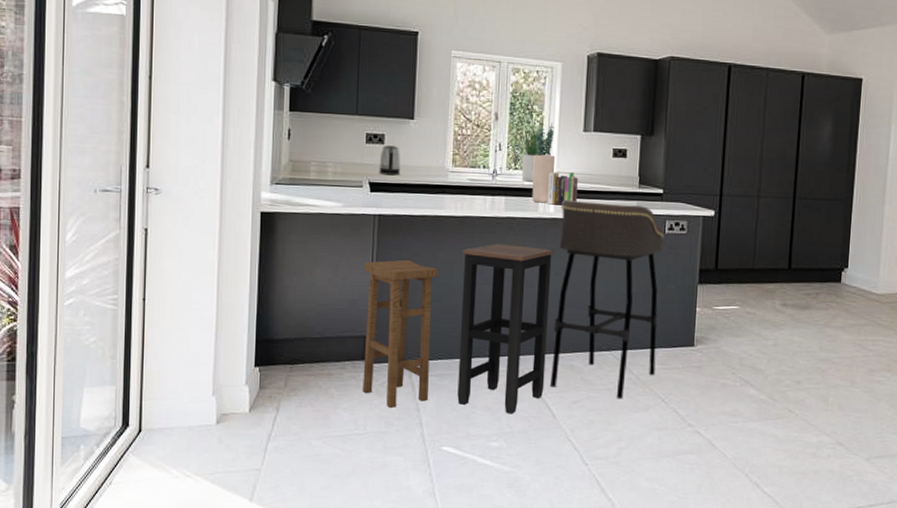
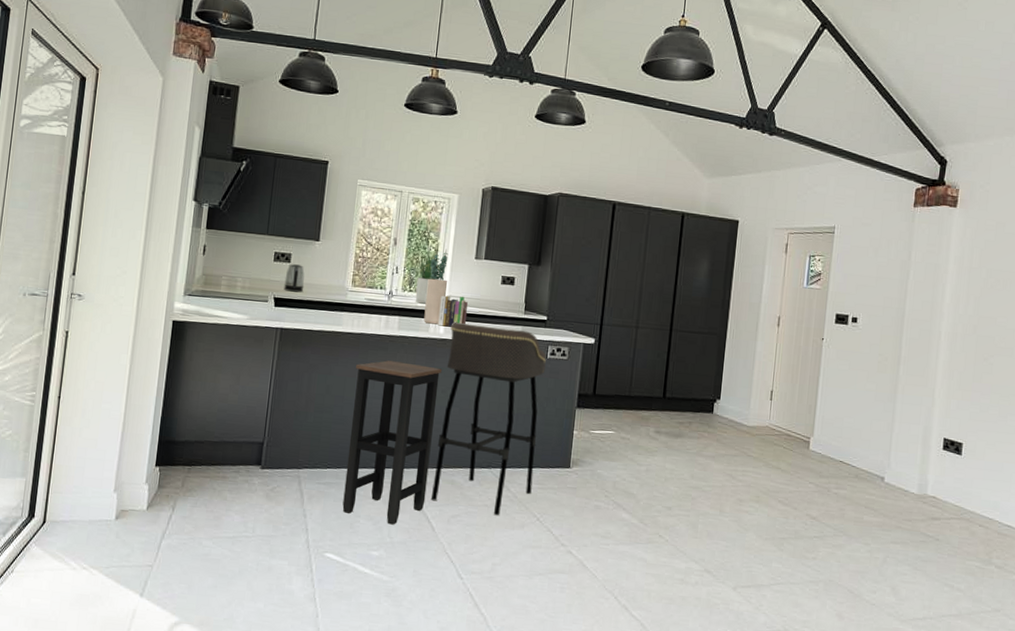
bar stool: present [362,259,438,408] -> none [254,371,333,513]

